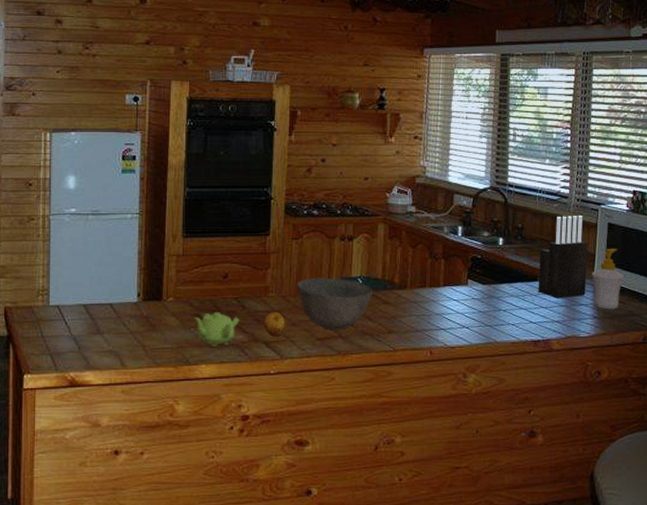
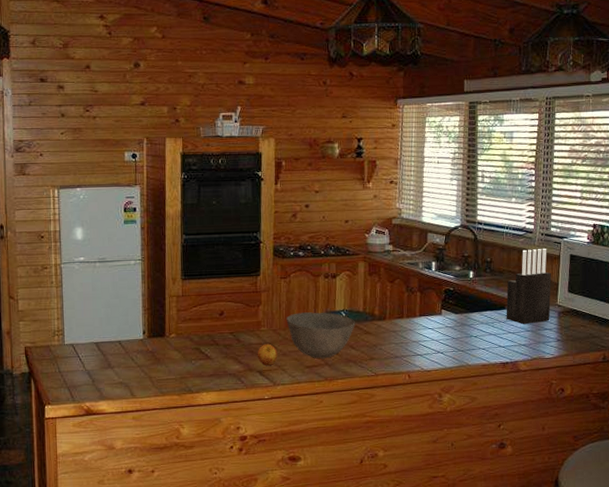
teapot: present [194,312,240,348] -> none [194,346,236,378]
soap bottle: present [591,248,625,310] -> none [555,277,586,333]

